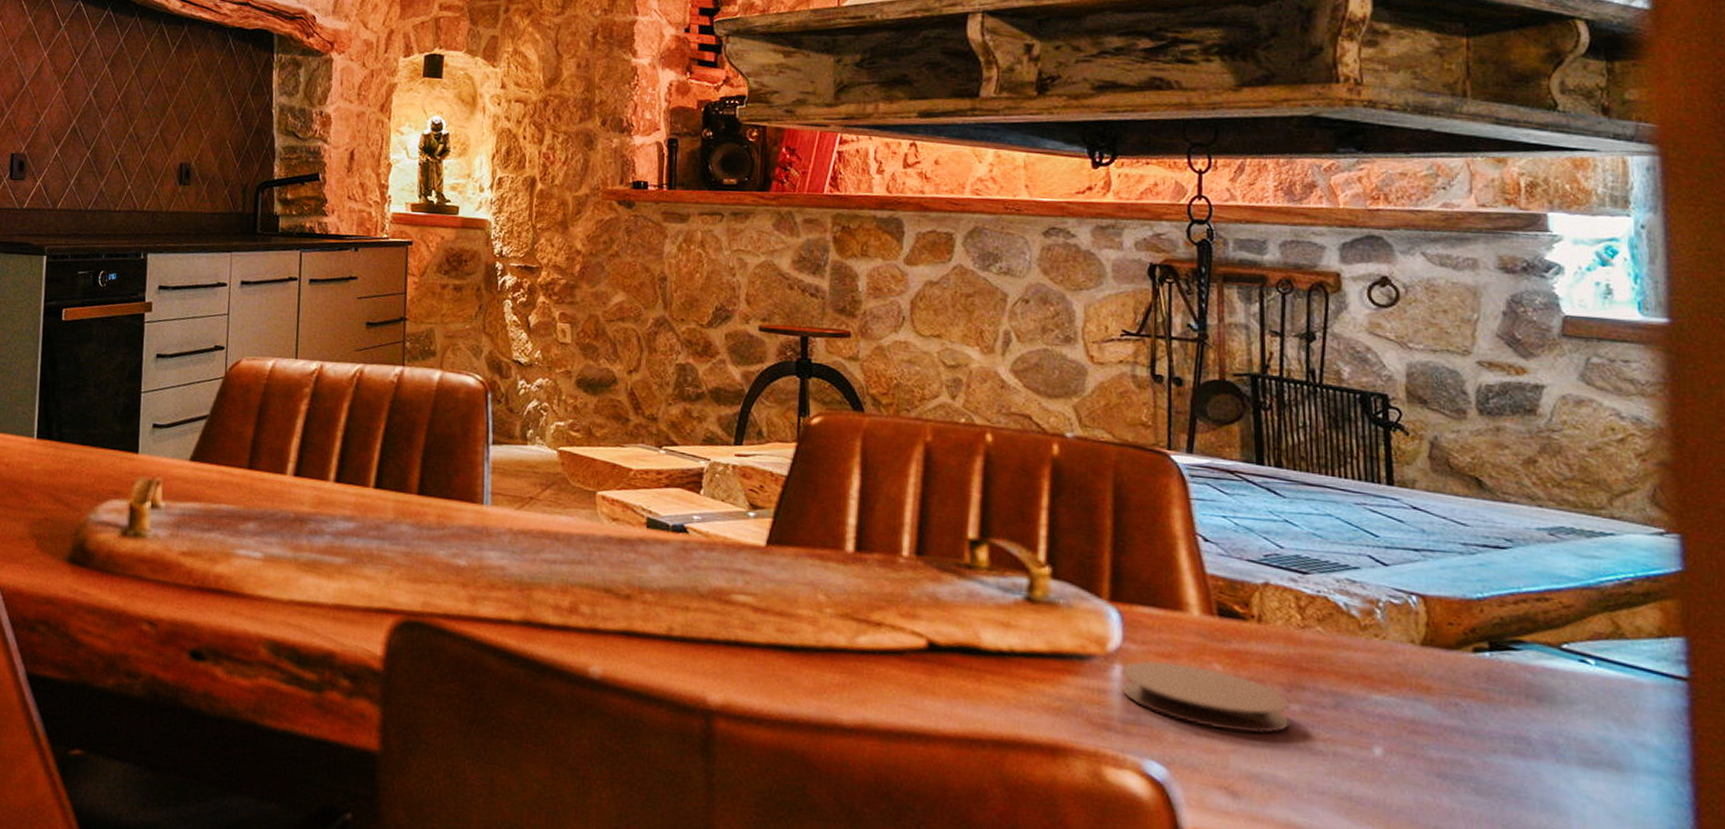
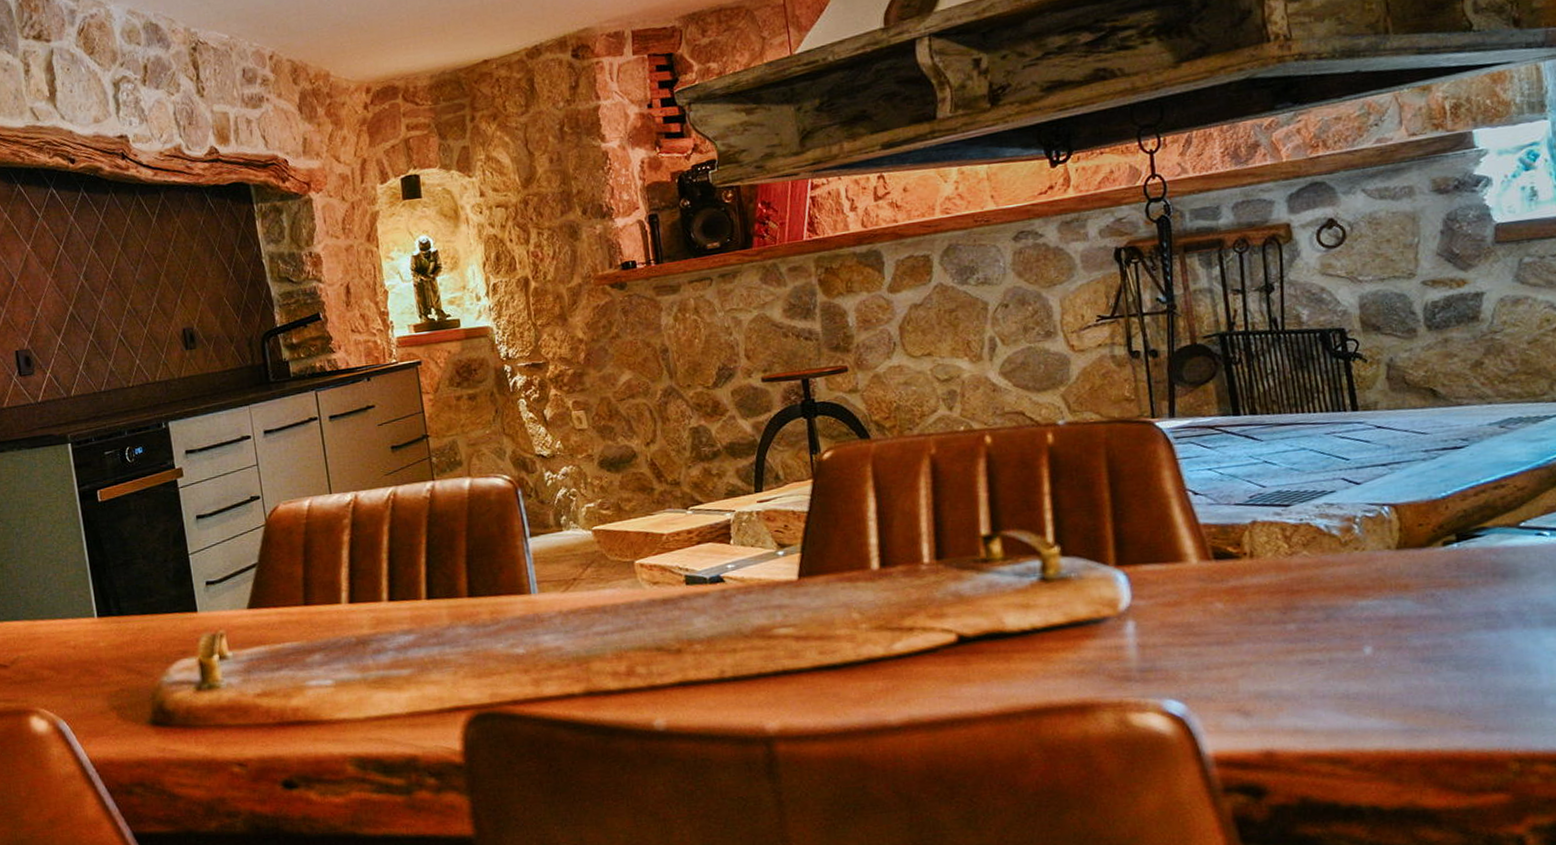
coaster: present [1122,660,1289,734] -> none [1134,607,1288,660]

